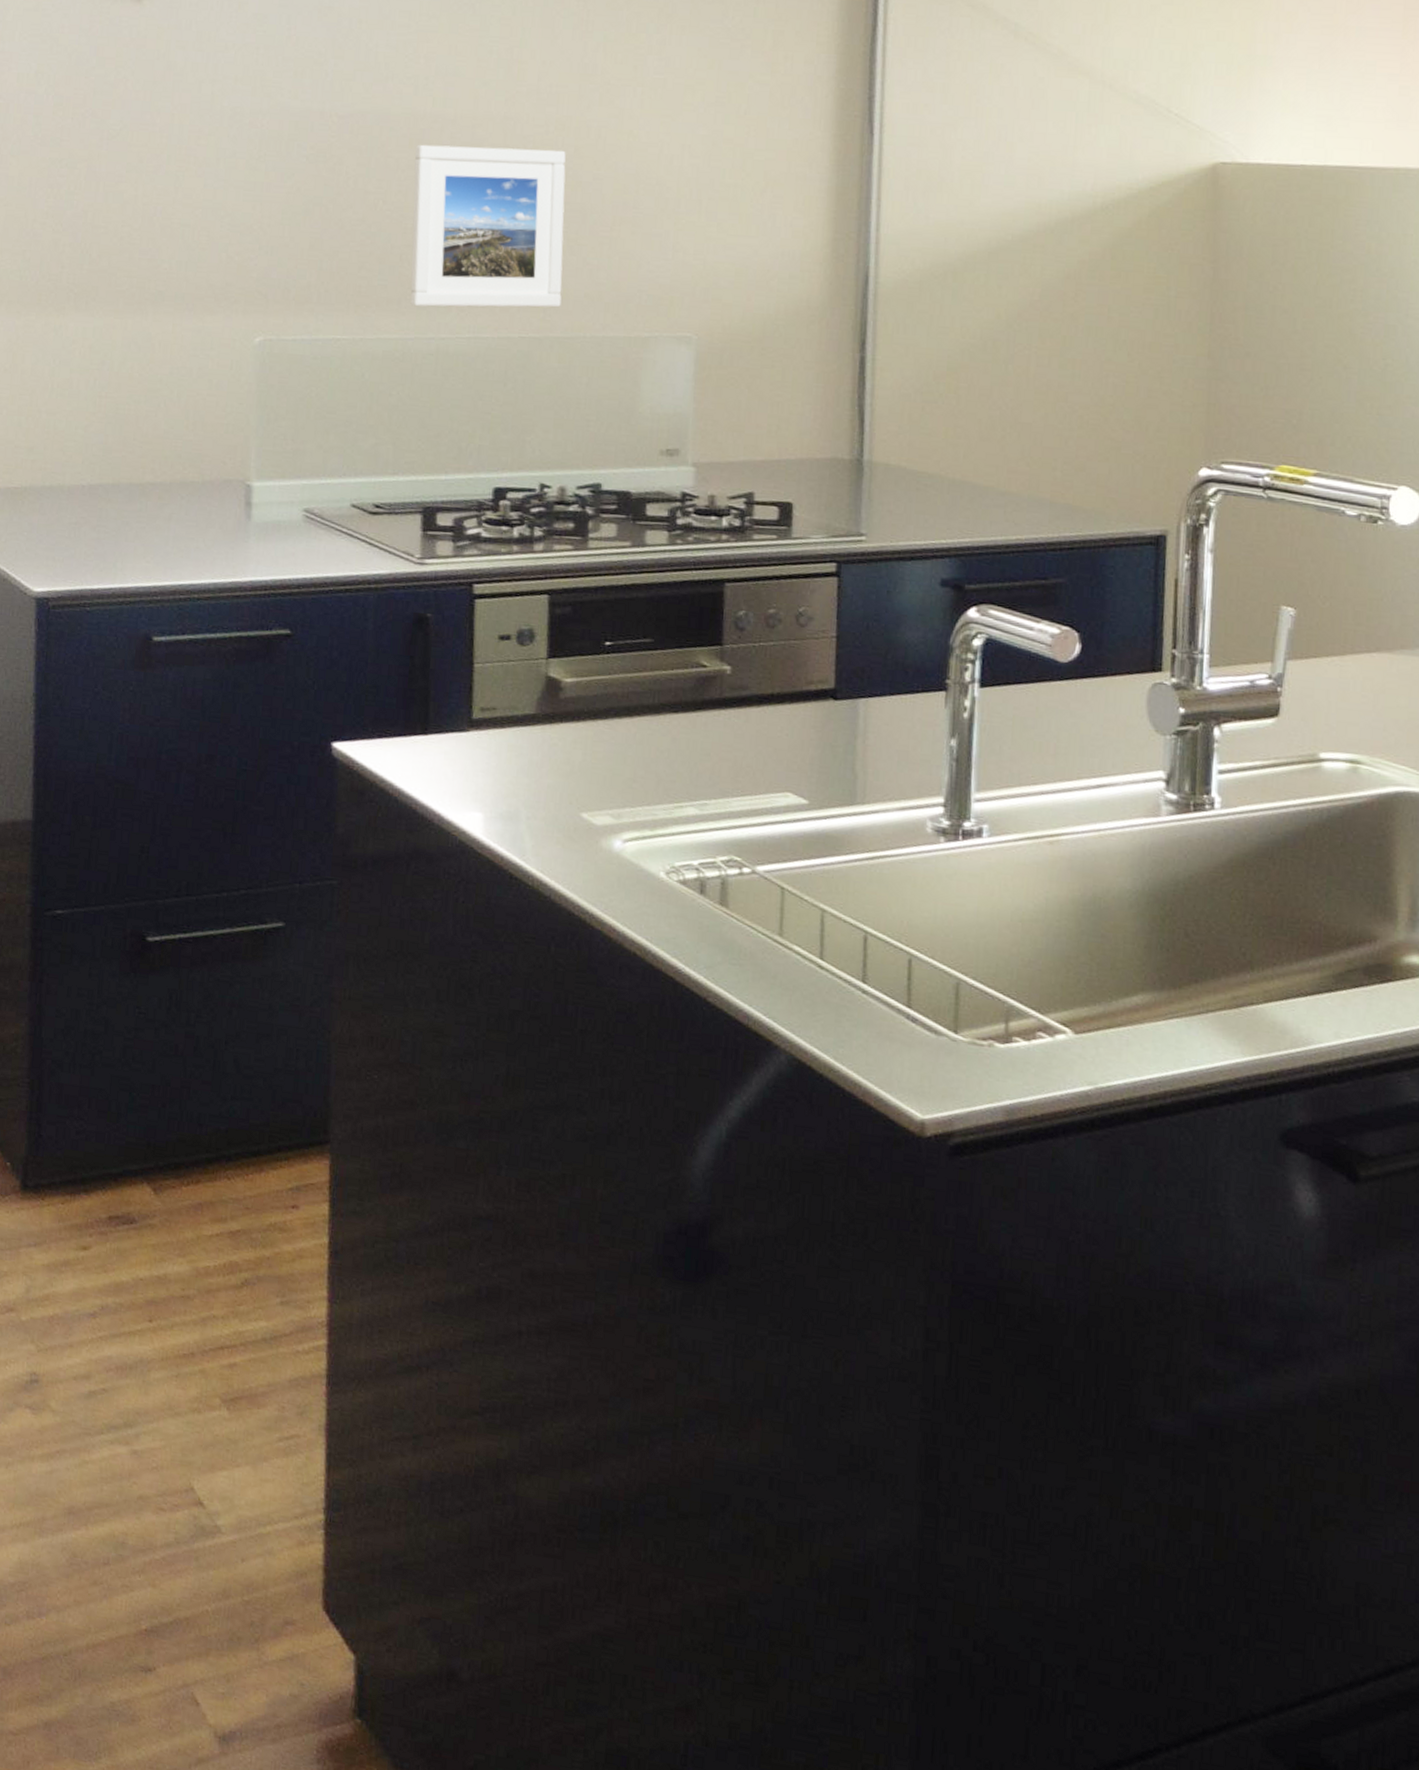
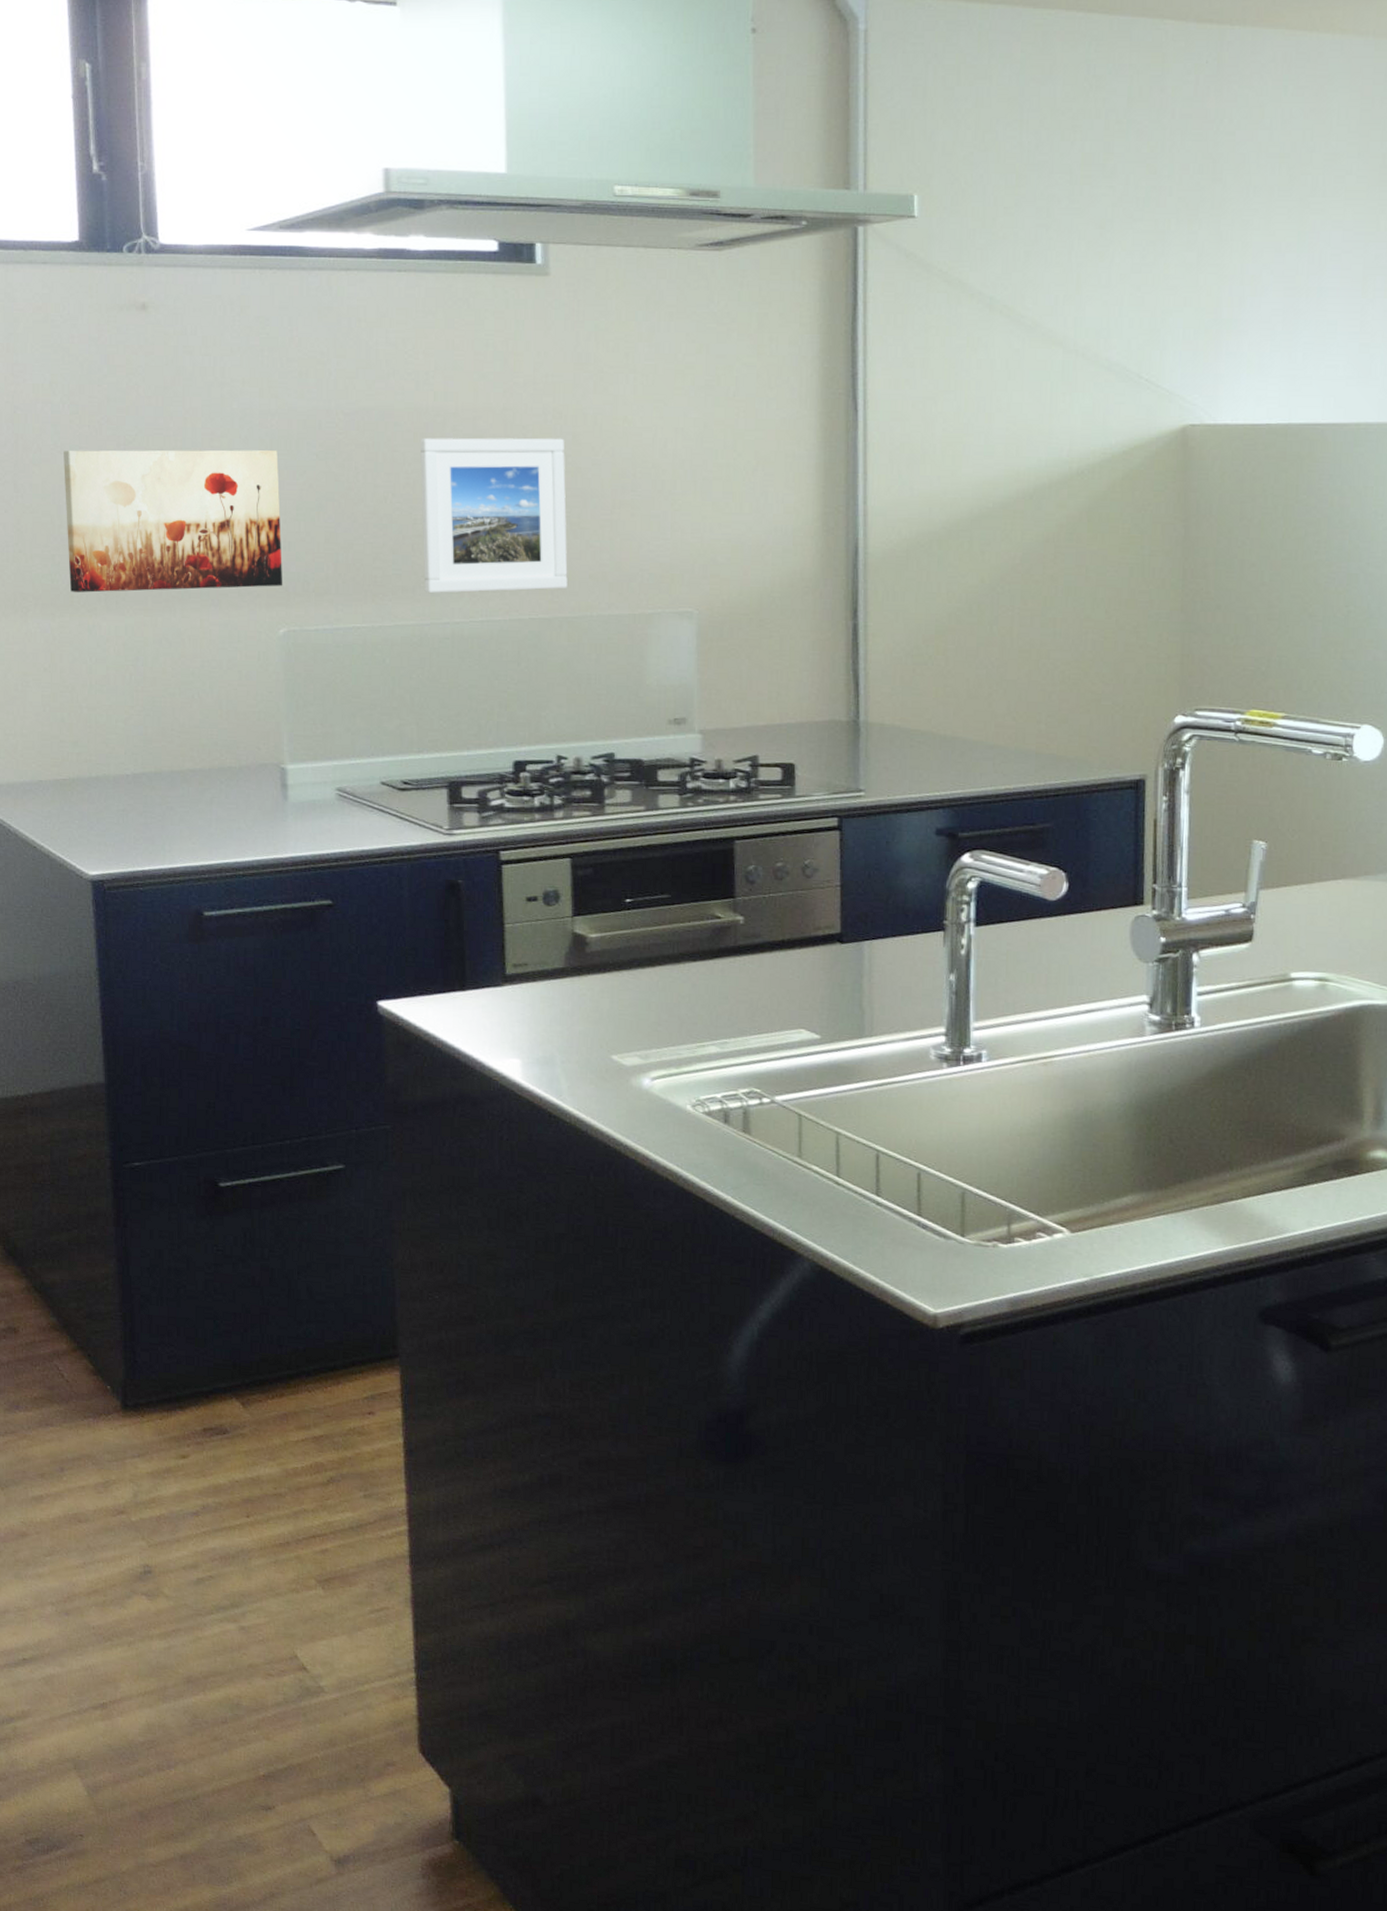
wall art: none [38,142,267,293] -> present [64,450,283,593]

